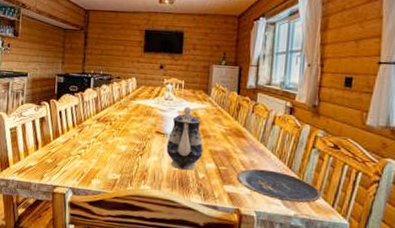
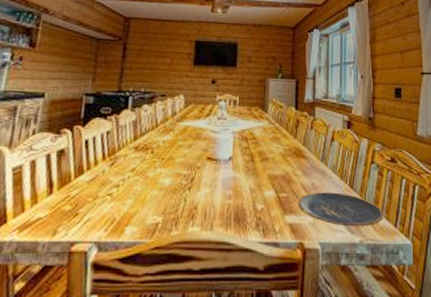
teapot: present [166,107,203,171] -> none [219,126,261,203]

